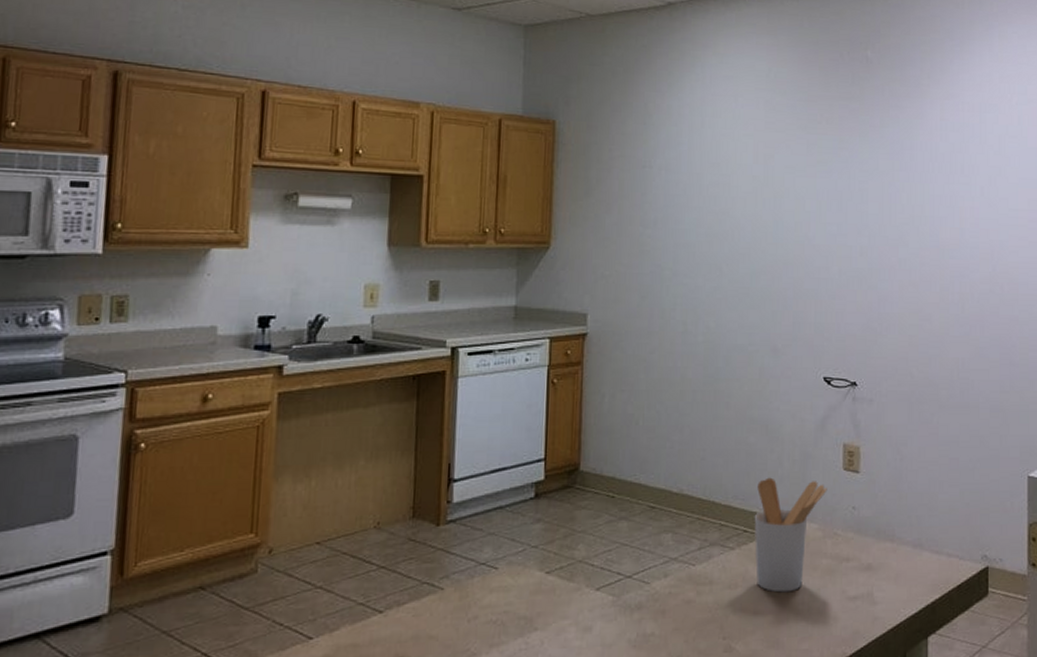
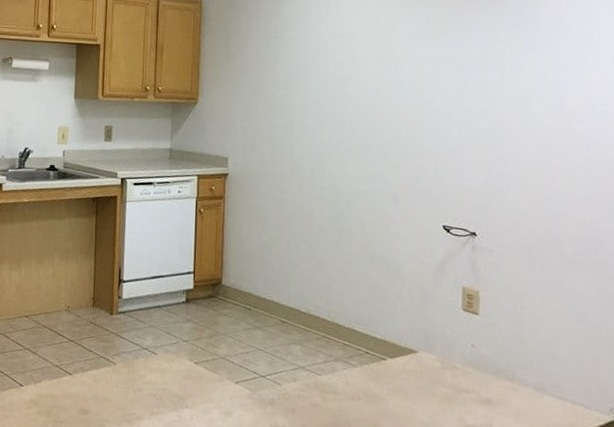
utensil holder: present [754,477,827,593] -> none [375,309,446,412]

